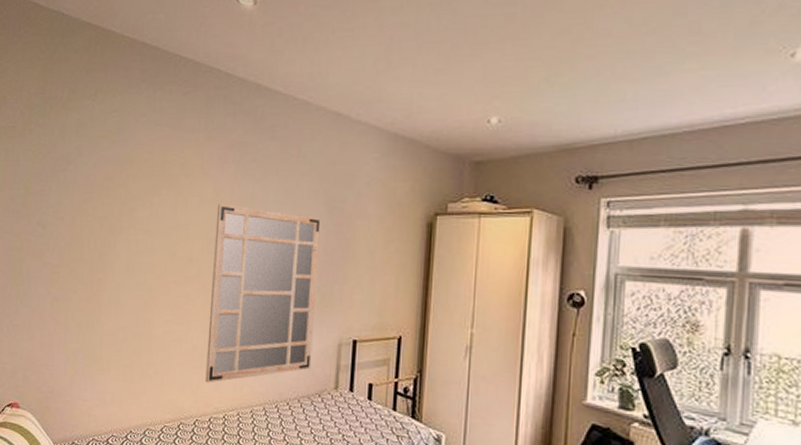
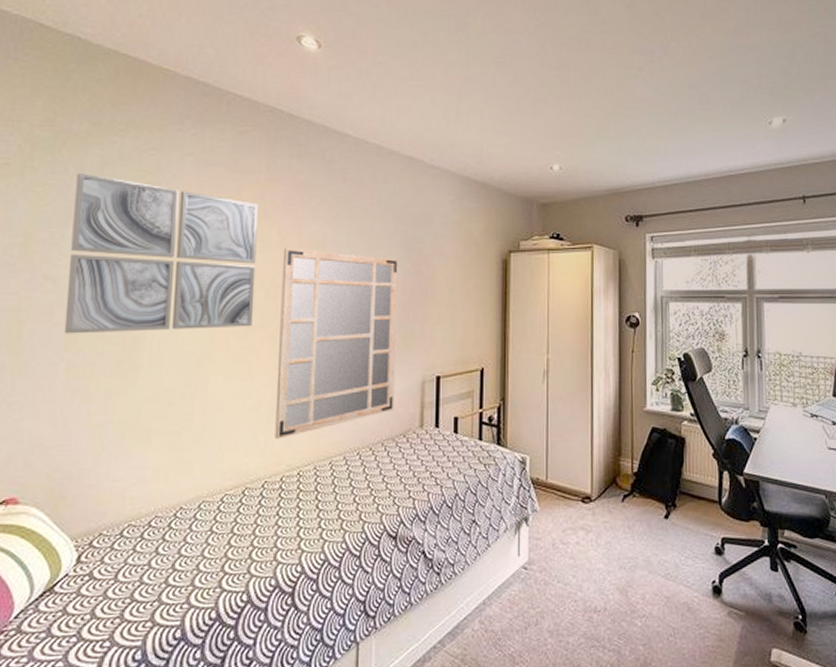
wall art: none [50,133,197,277] -> present [64,172,258,334]

